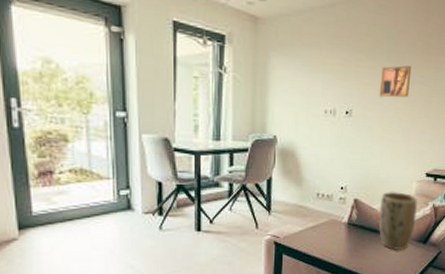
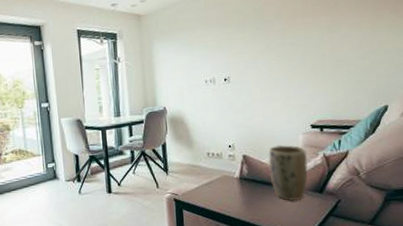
wall art: present [379,65,412,98] -> none [252,31,282,62]

